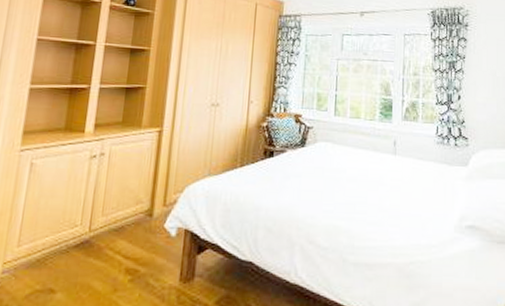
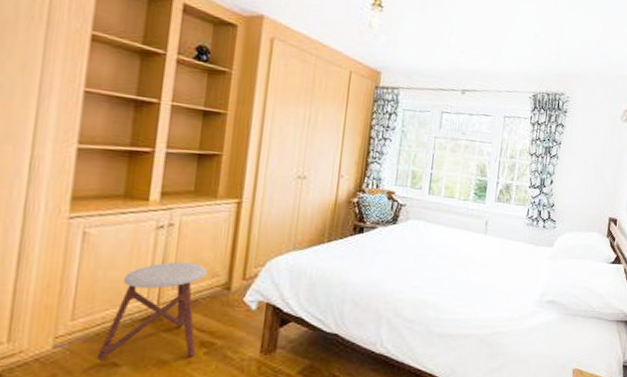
stool: none [36,190,133,286] -> present [96,262,207,360]

